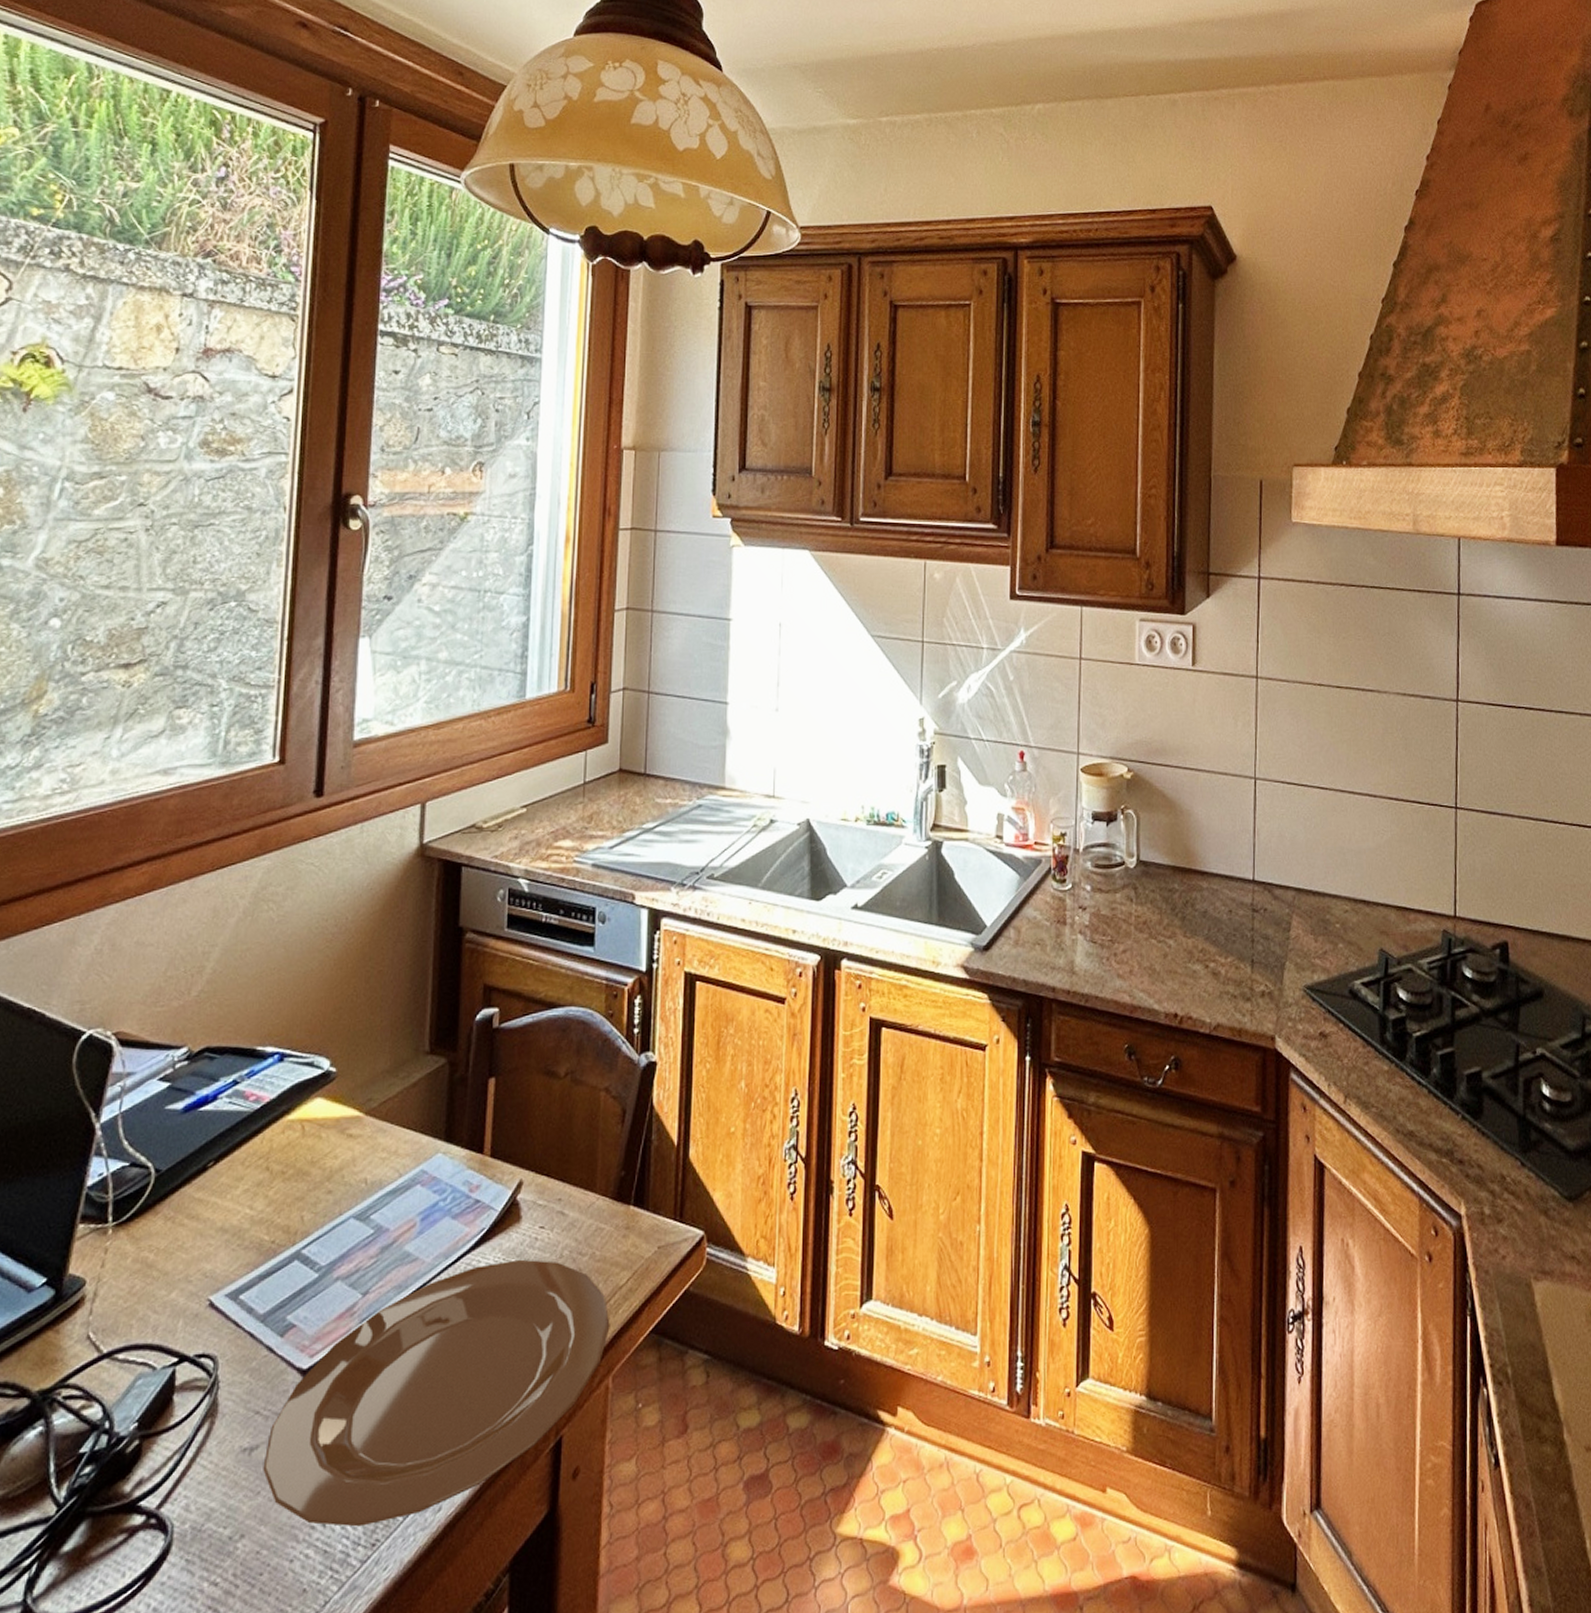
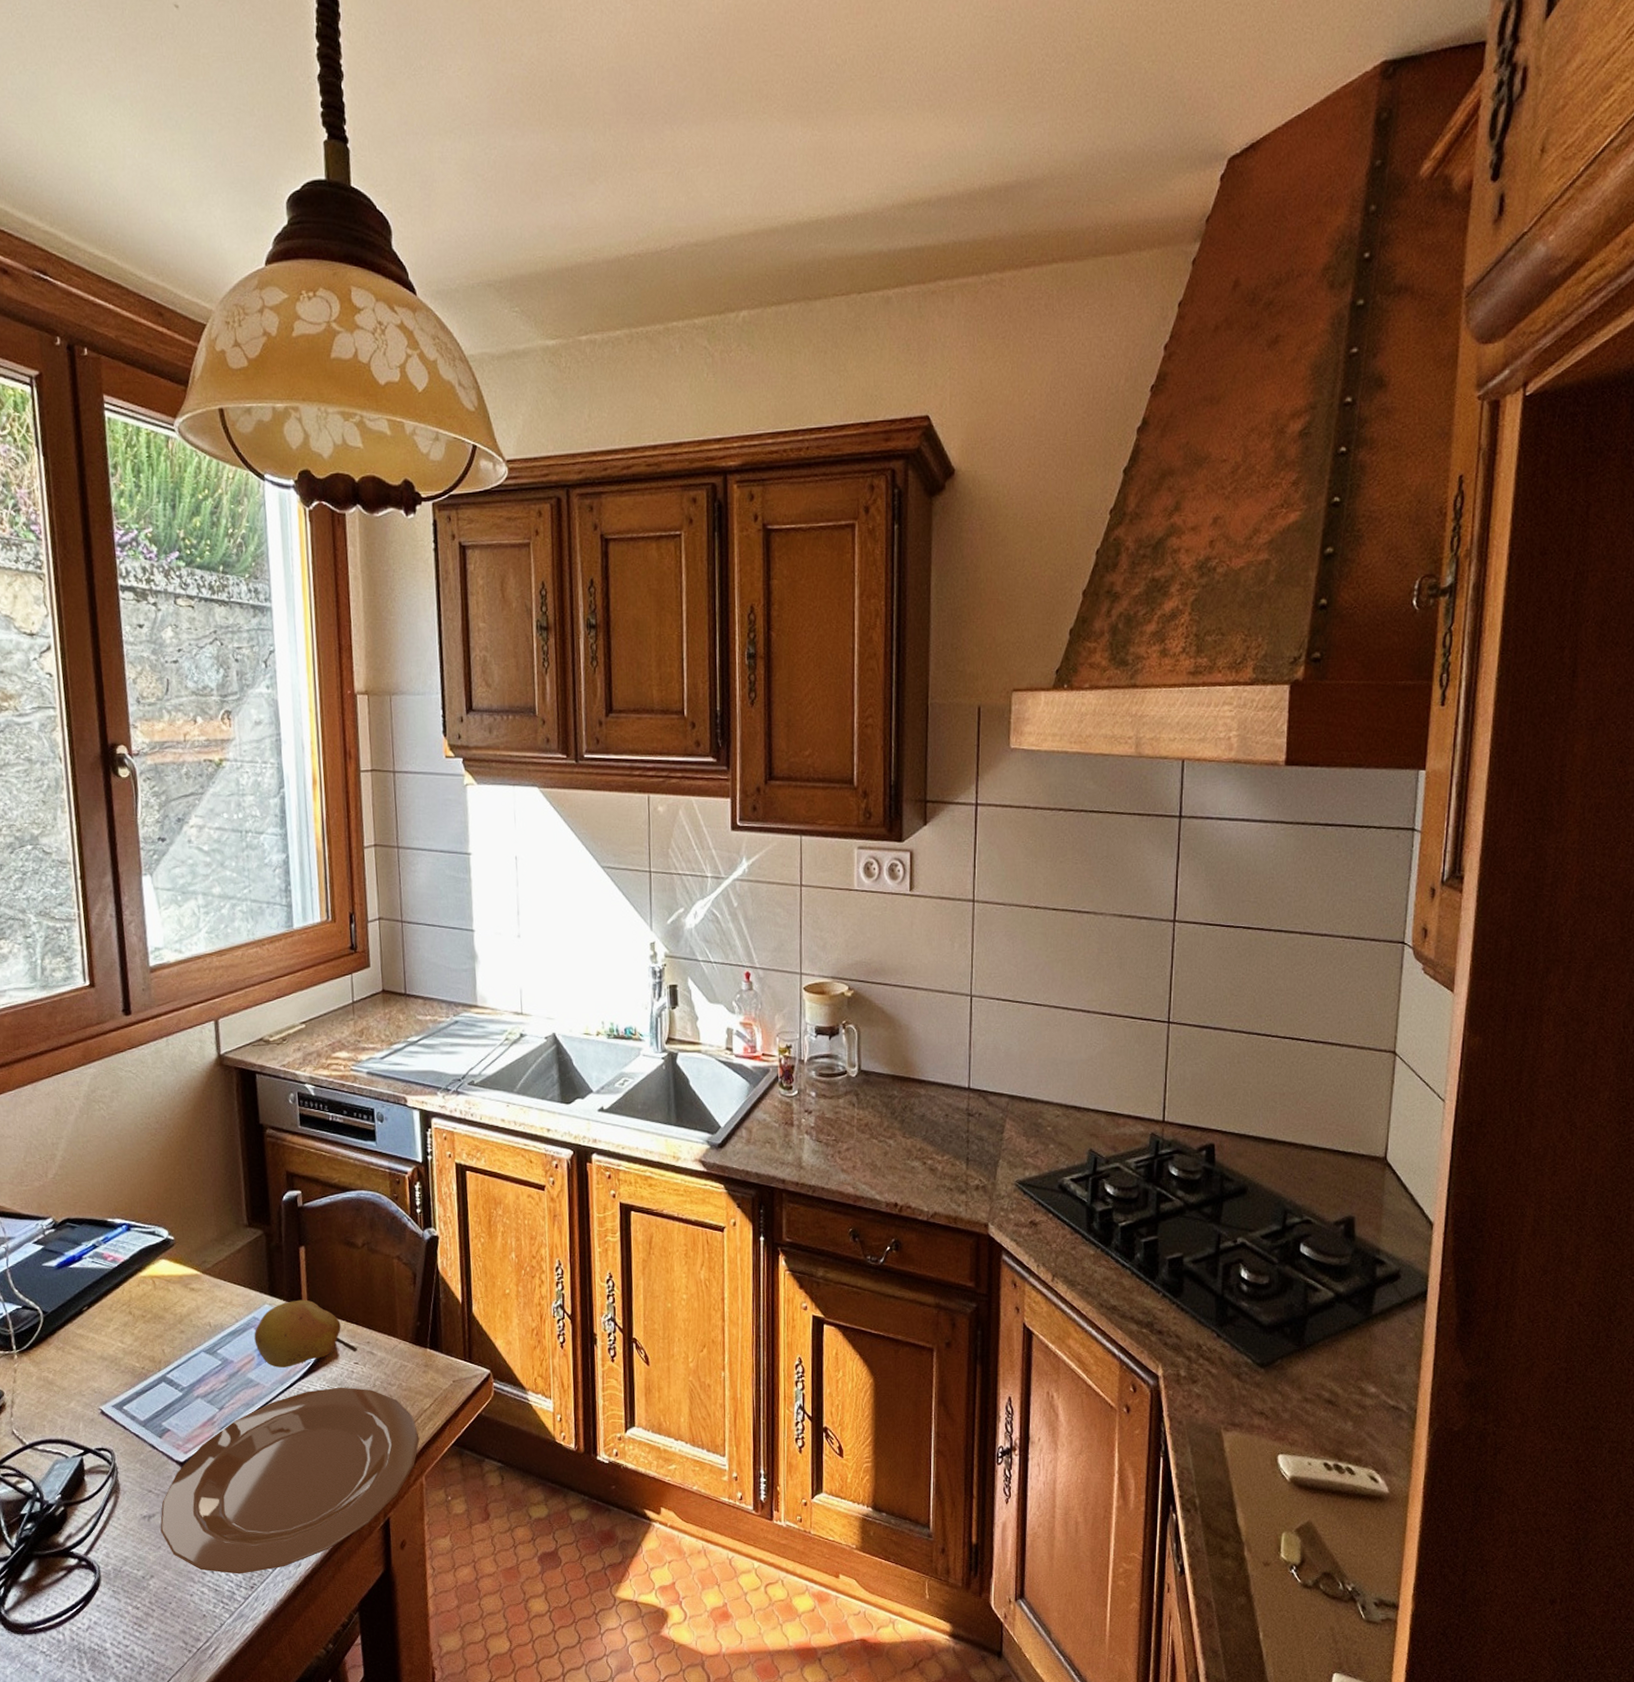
fruit: none [419,1145,545,1236] -> present [254,1299,357,1368]

